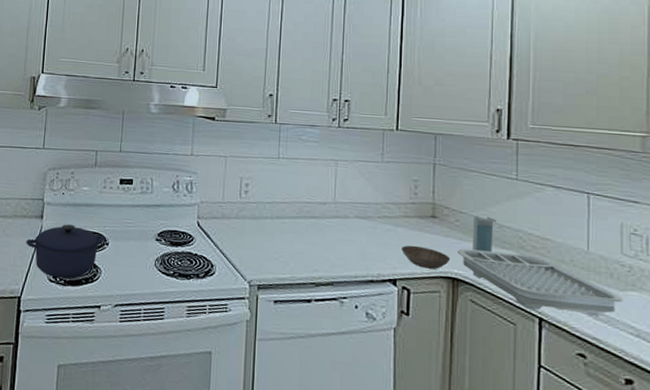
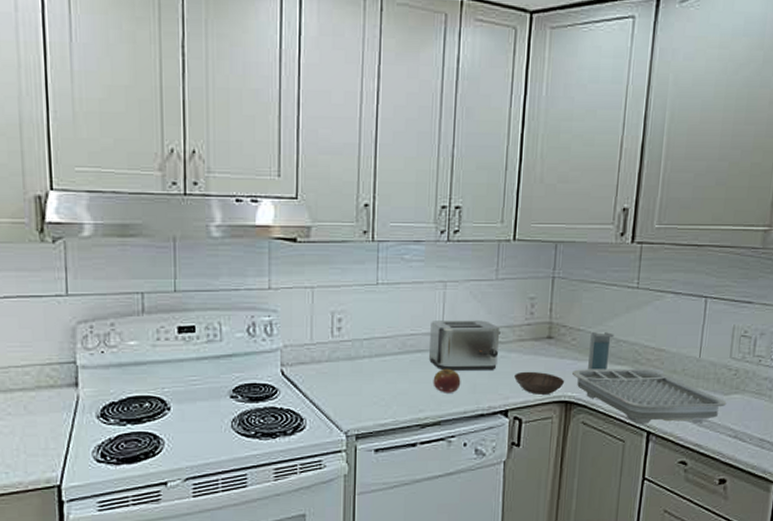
cooking pot: present [26,224,105,279] -> none [59,390,165,457]
toaster: none [322,192,387,242] -> present [428,320,501,372]
fruit: none [326,234,352,258] -> present [433,368,461,393]

